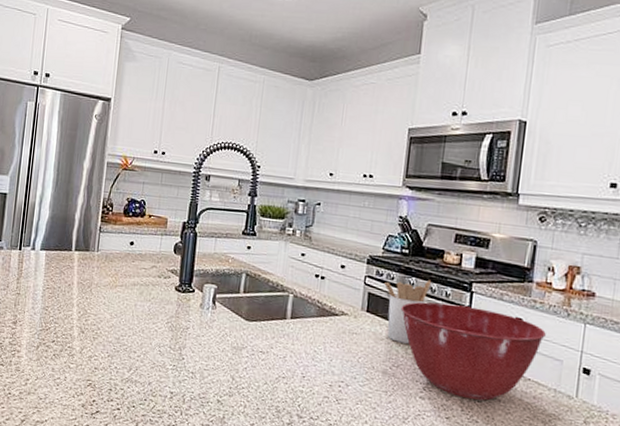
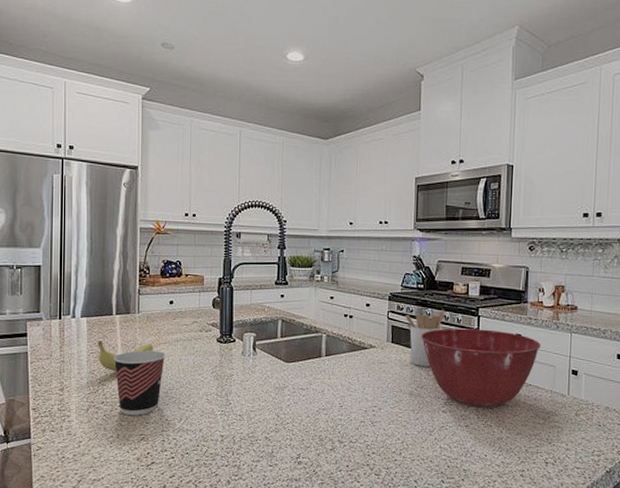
fruit: none [53,276,110,310] -> present [97,340,154,371]
cup: none [68,290,122,360] -> present [113,350,166,415]

